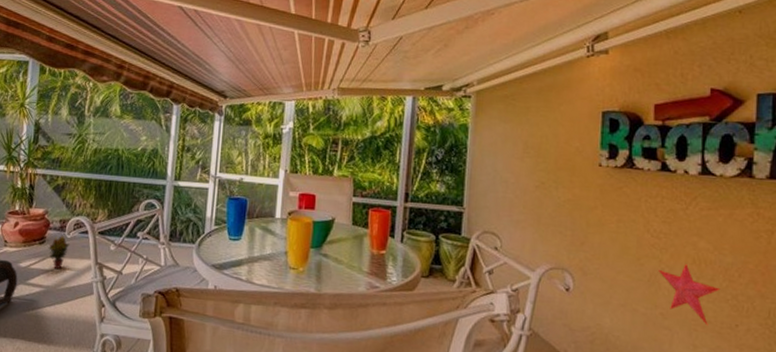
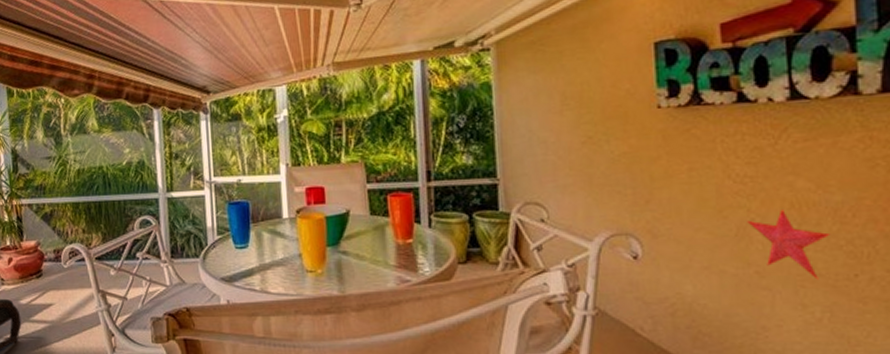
potted plant: present [48,236,70,270] -> none [46,266,68,303]

